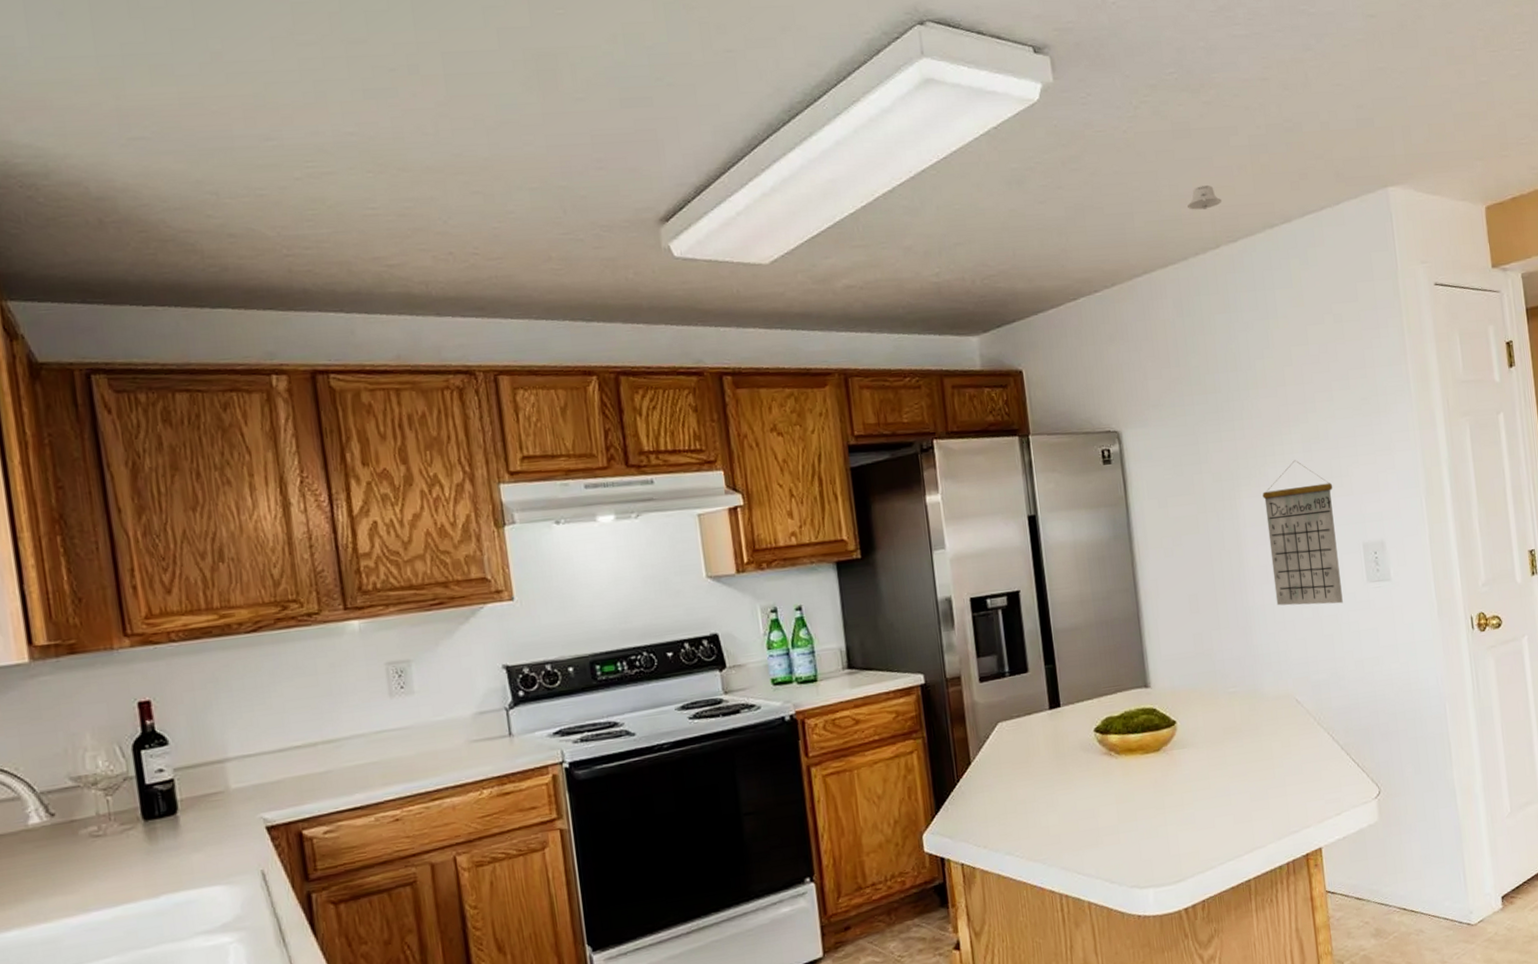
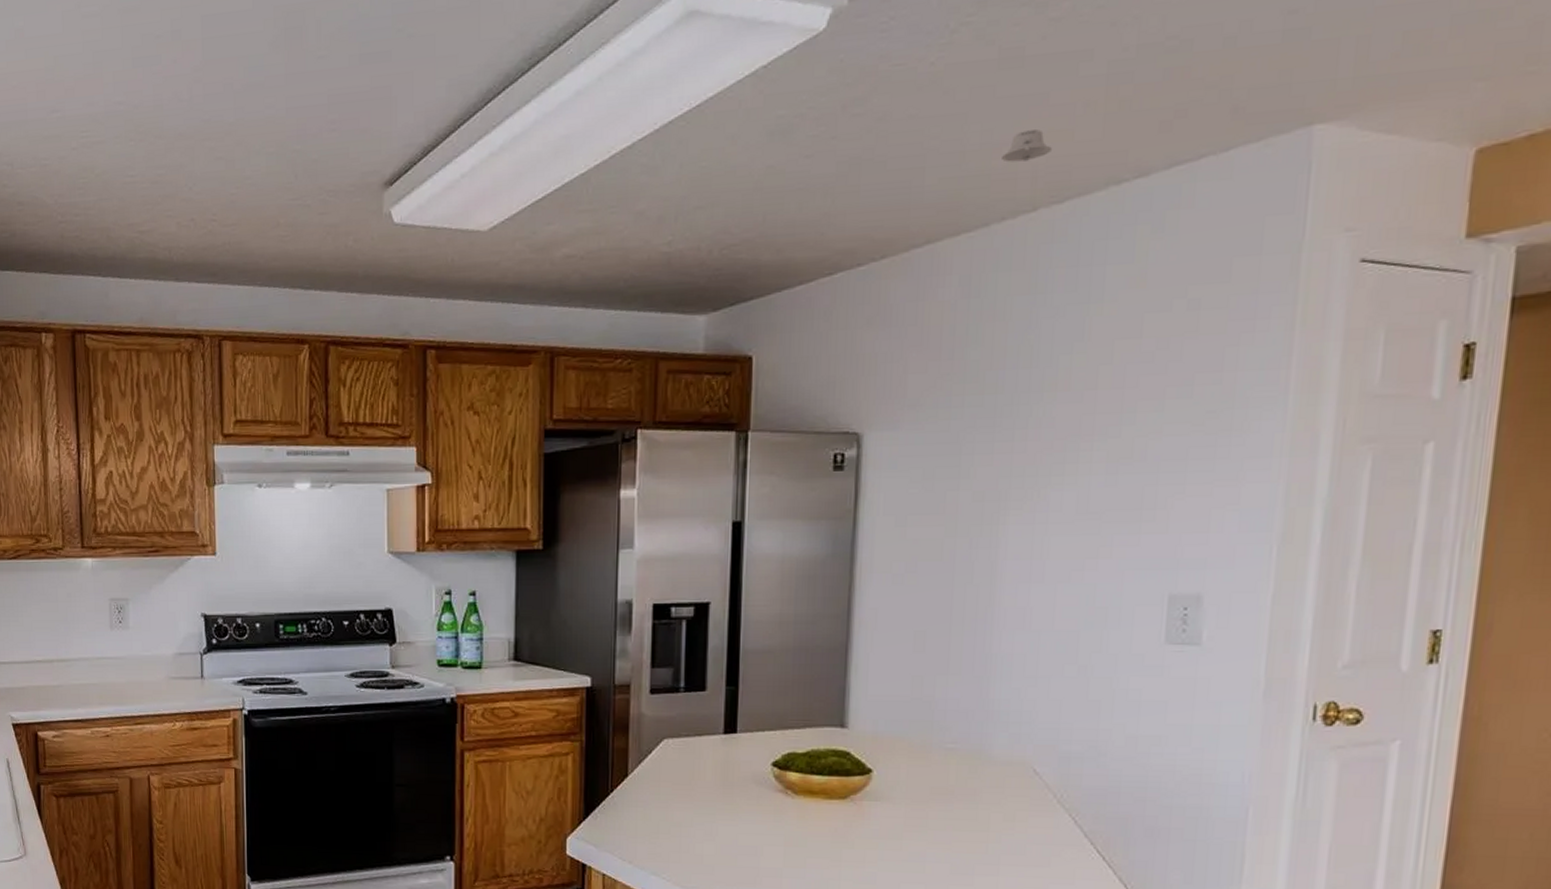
calendar: present [1262,460,1343,606] -> none [1030,483,1140,665]

